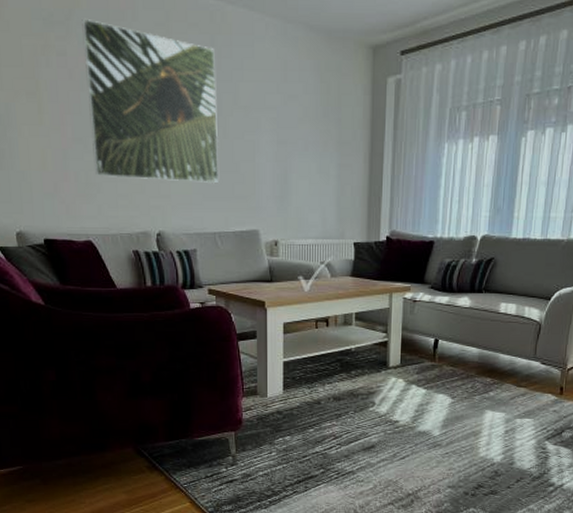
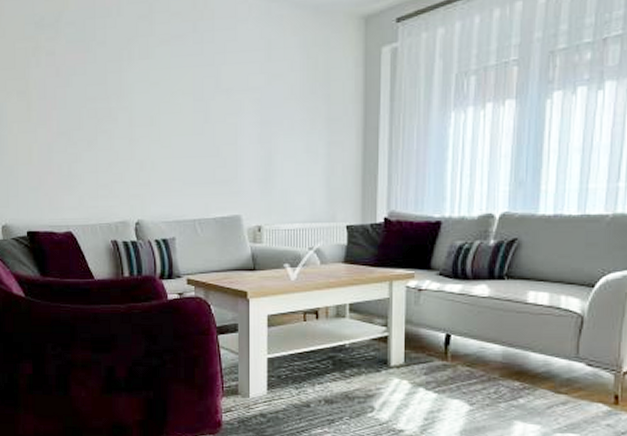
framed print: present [82,18,219,184] -> none [70,18,200,170]

